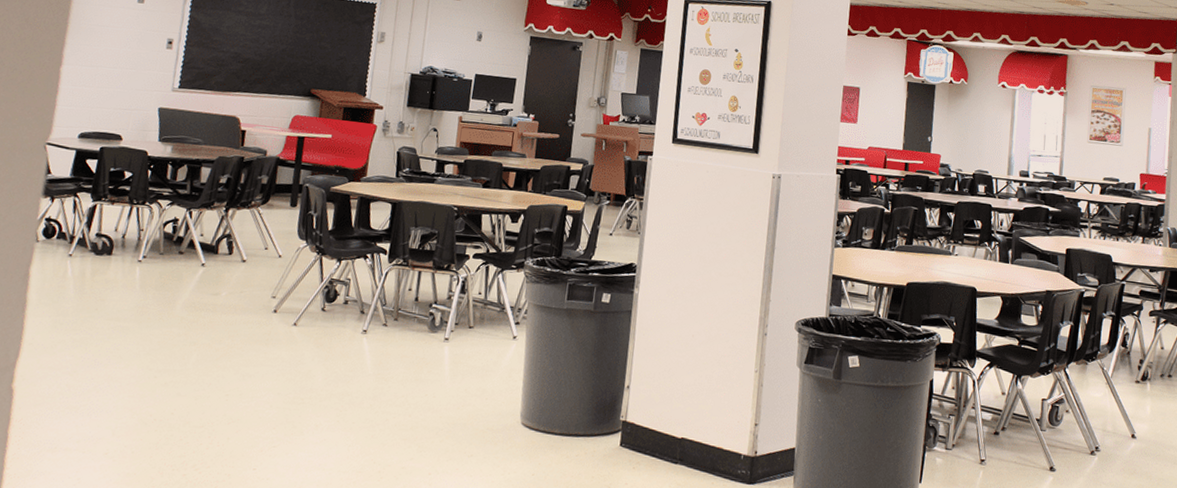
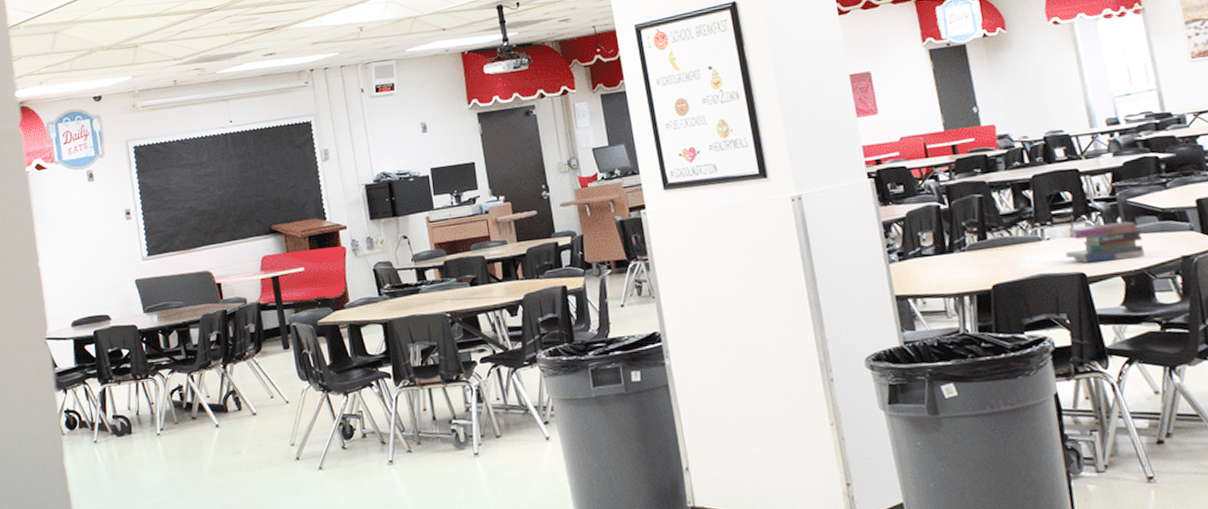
books: none [966,250,1023,285] -> present [1065,221,1144,263]

